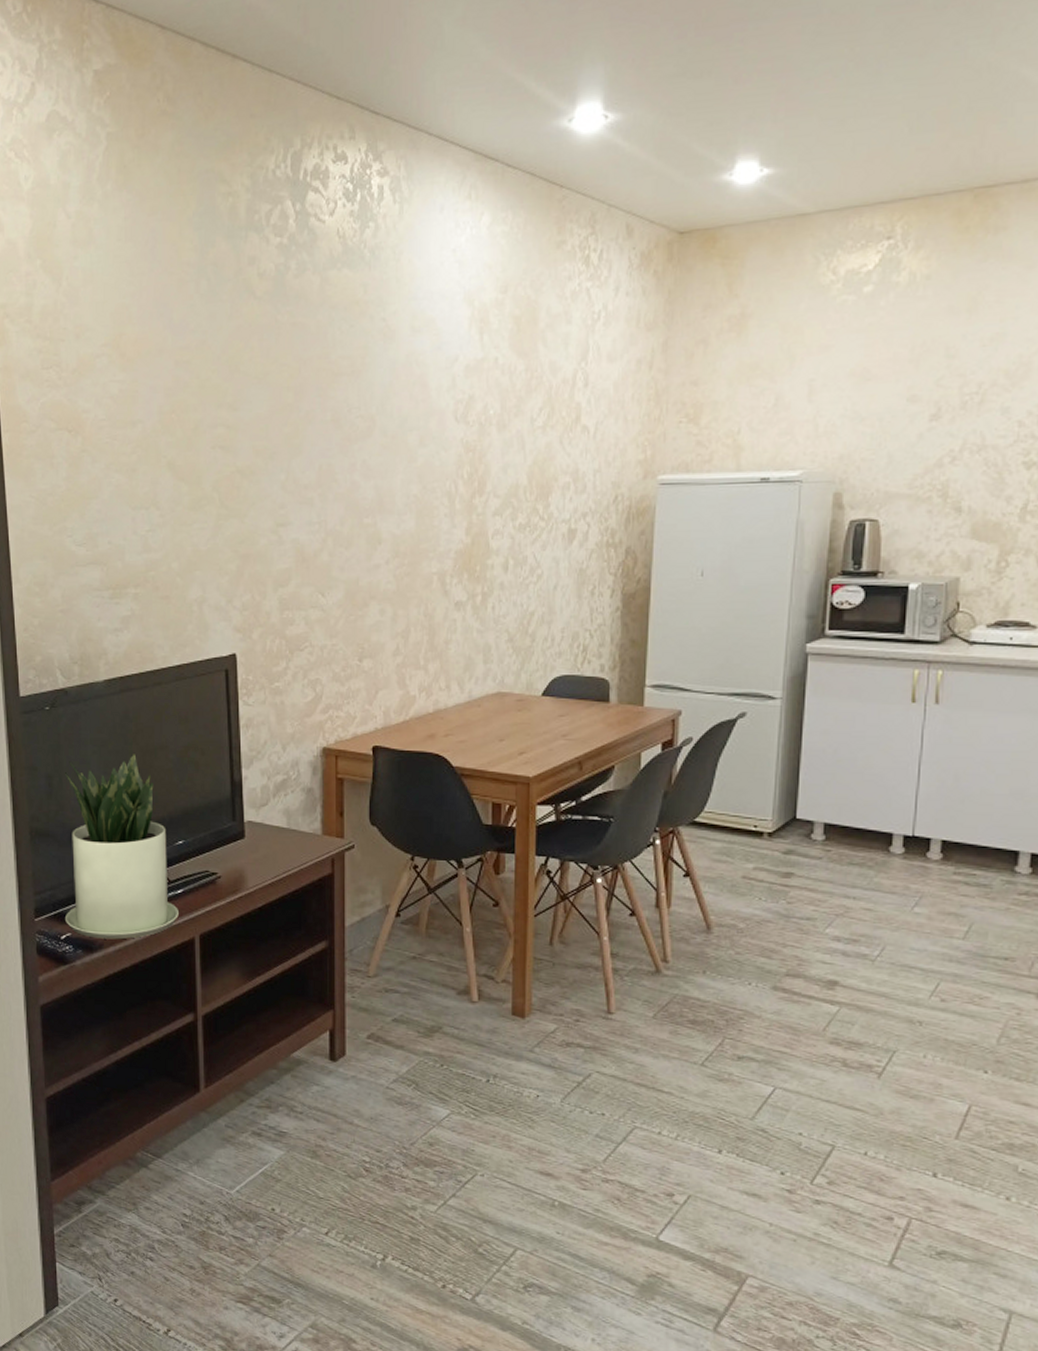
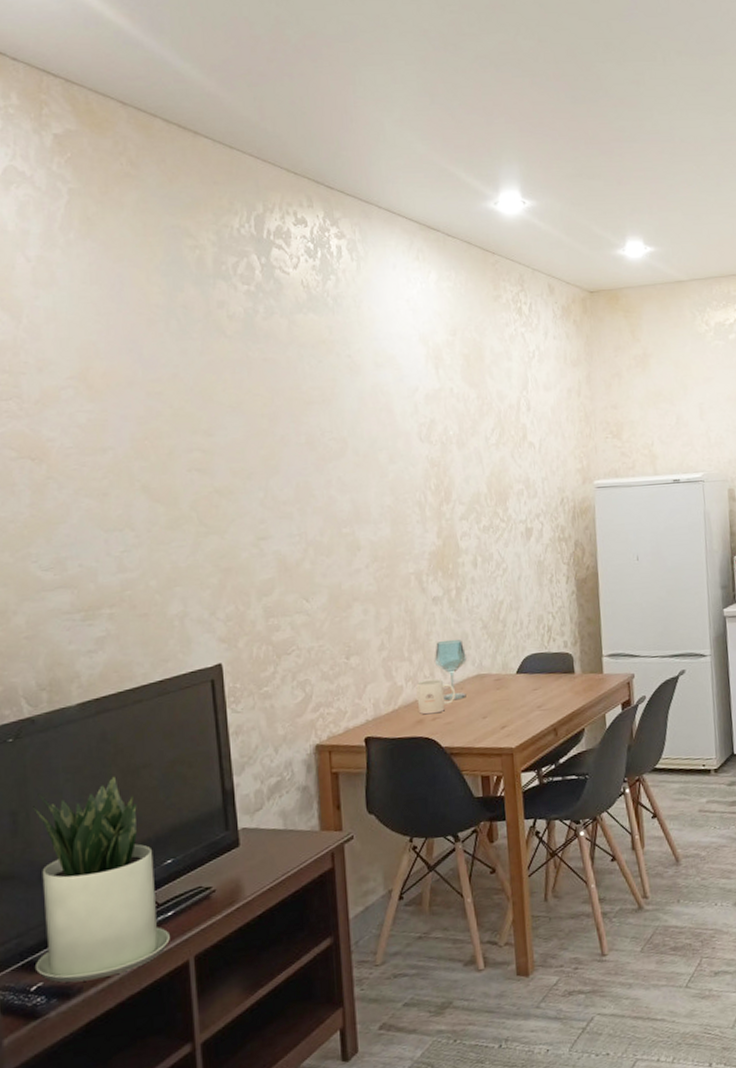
mug: none [430,692,473,730] -> present [416,679,456,715]
wine glass: none [451,650,487,718] -> present [434,639,467,701]

